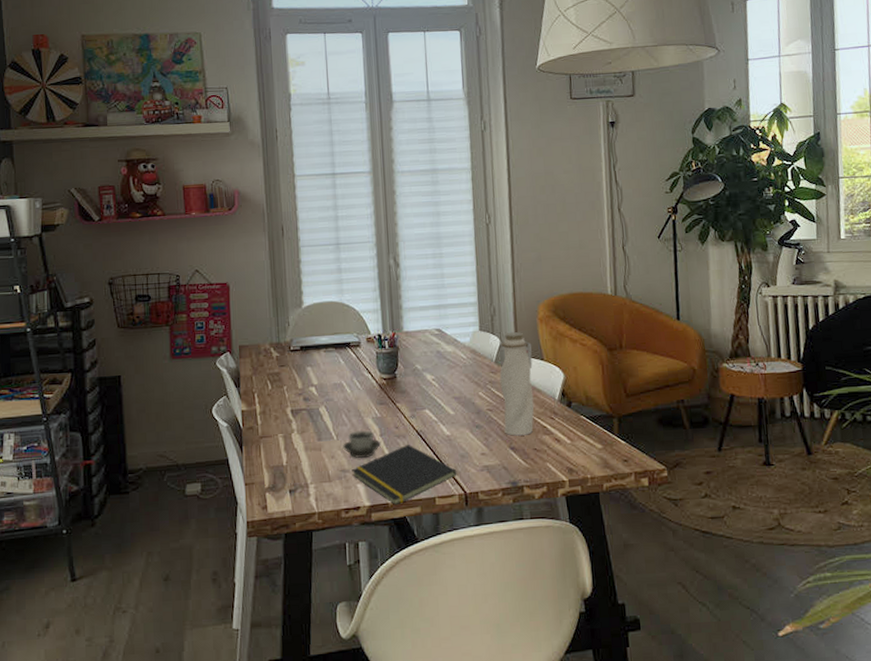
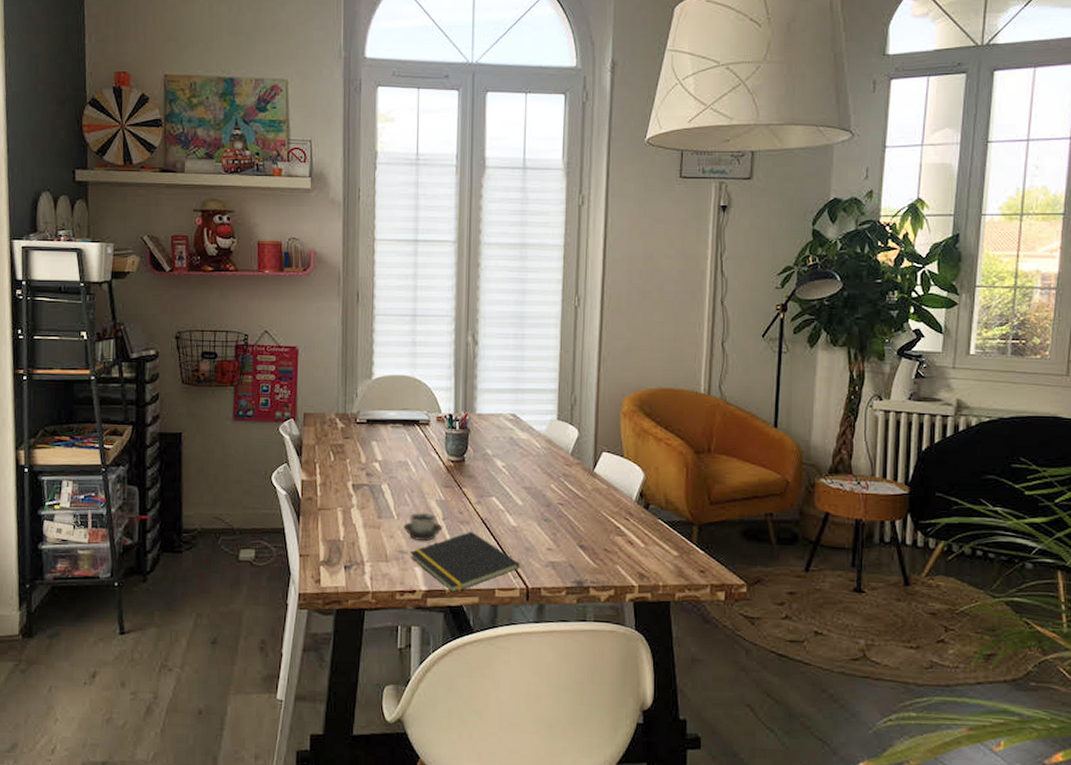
water bottle: present [499,332,534,436] -> none [574,425,613,534]

